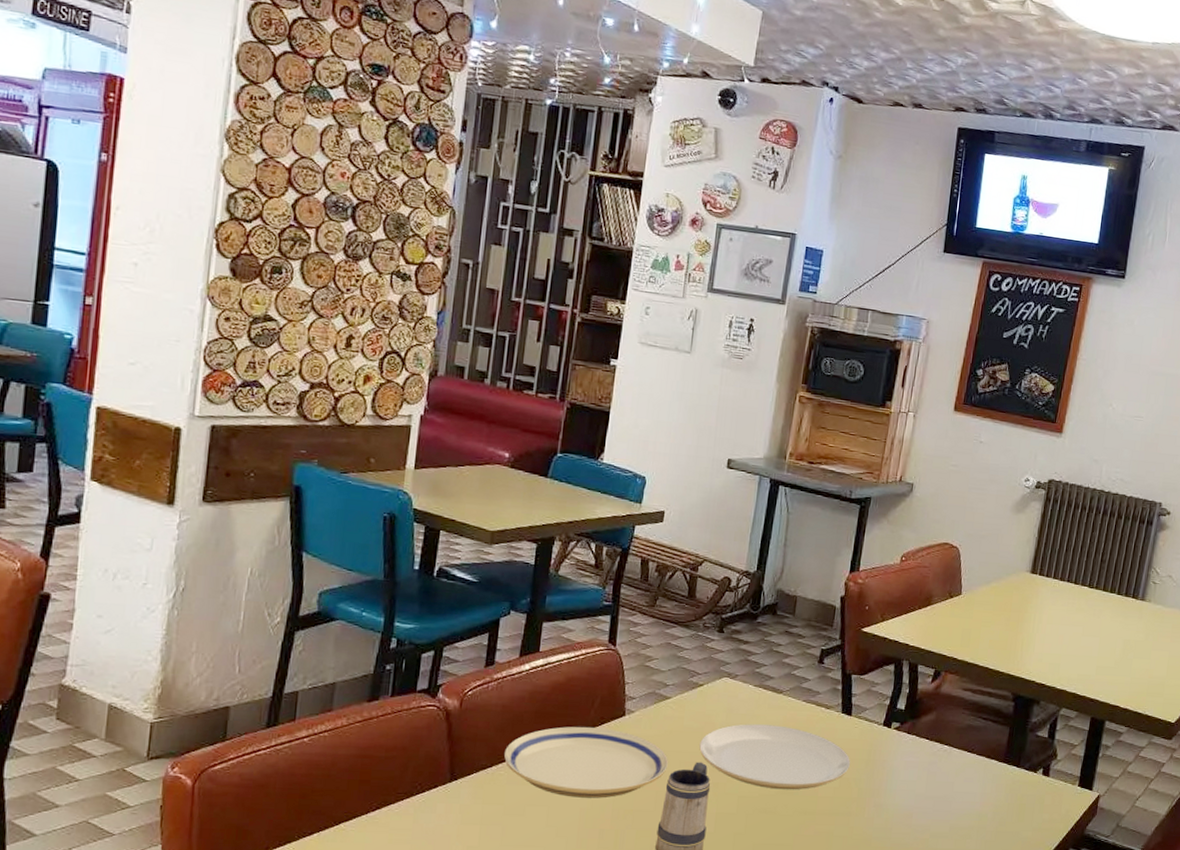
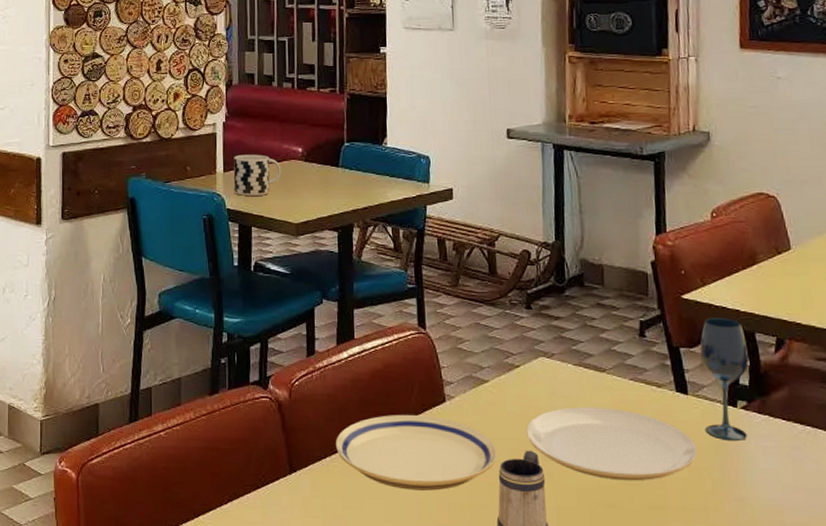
cup: none [424,452,483,499] -> present [233,154,282,197]
wineglass: none [860,650,910,757] -> present [699,318,749,442]

